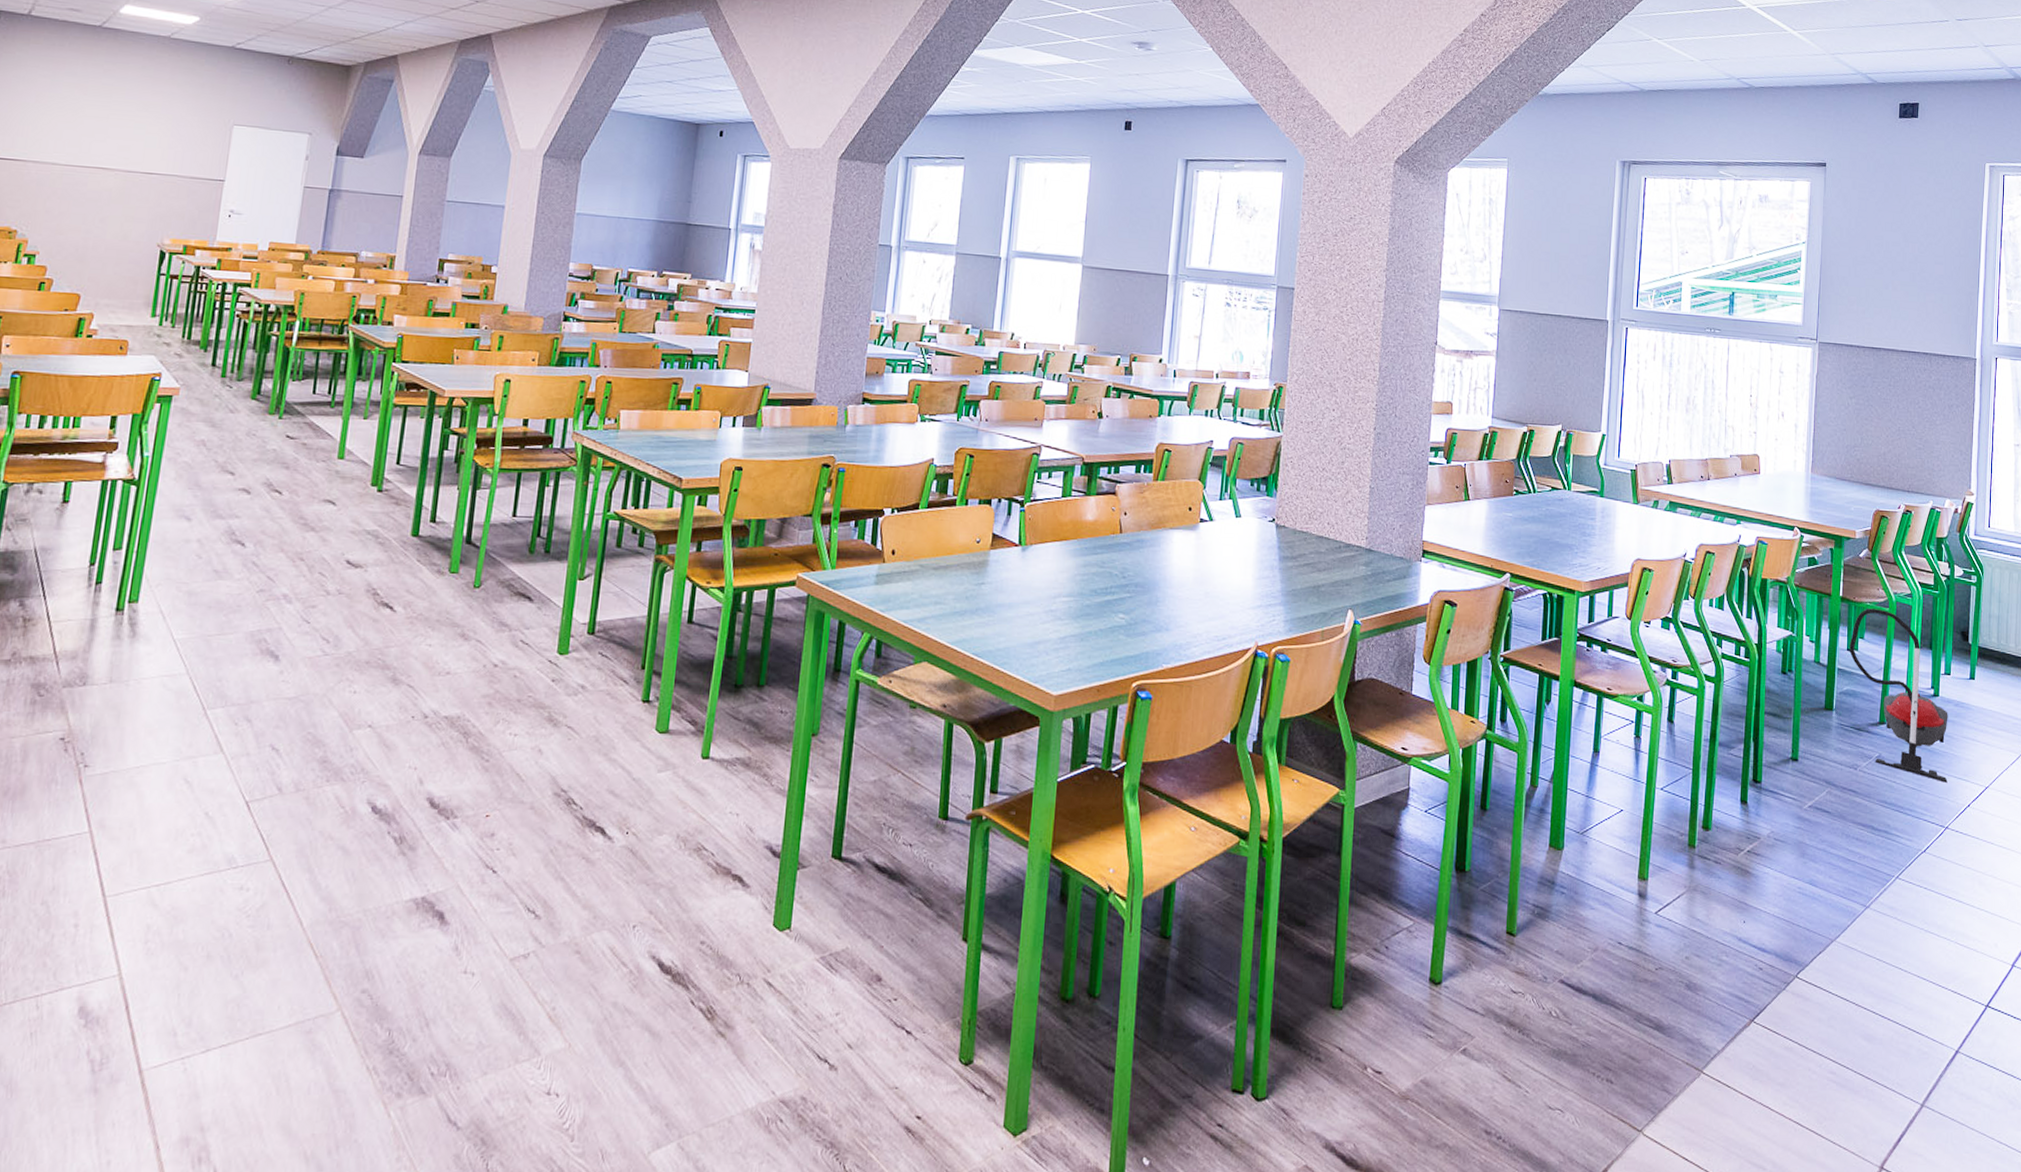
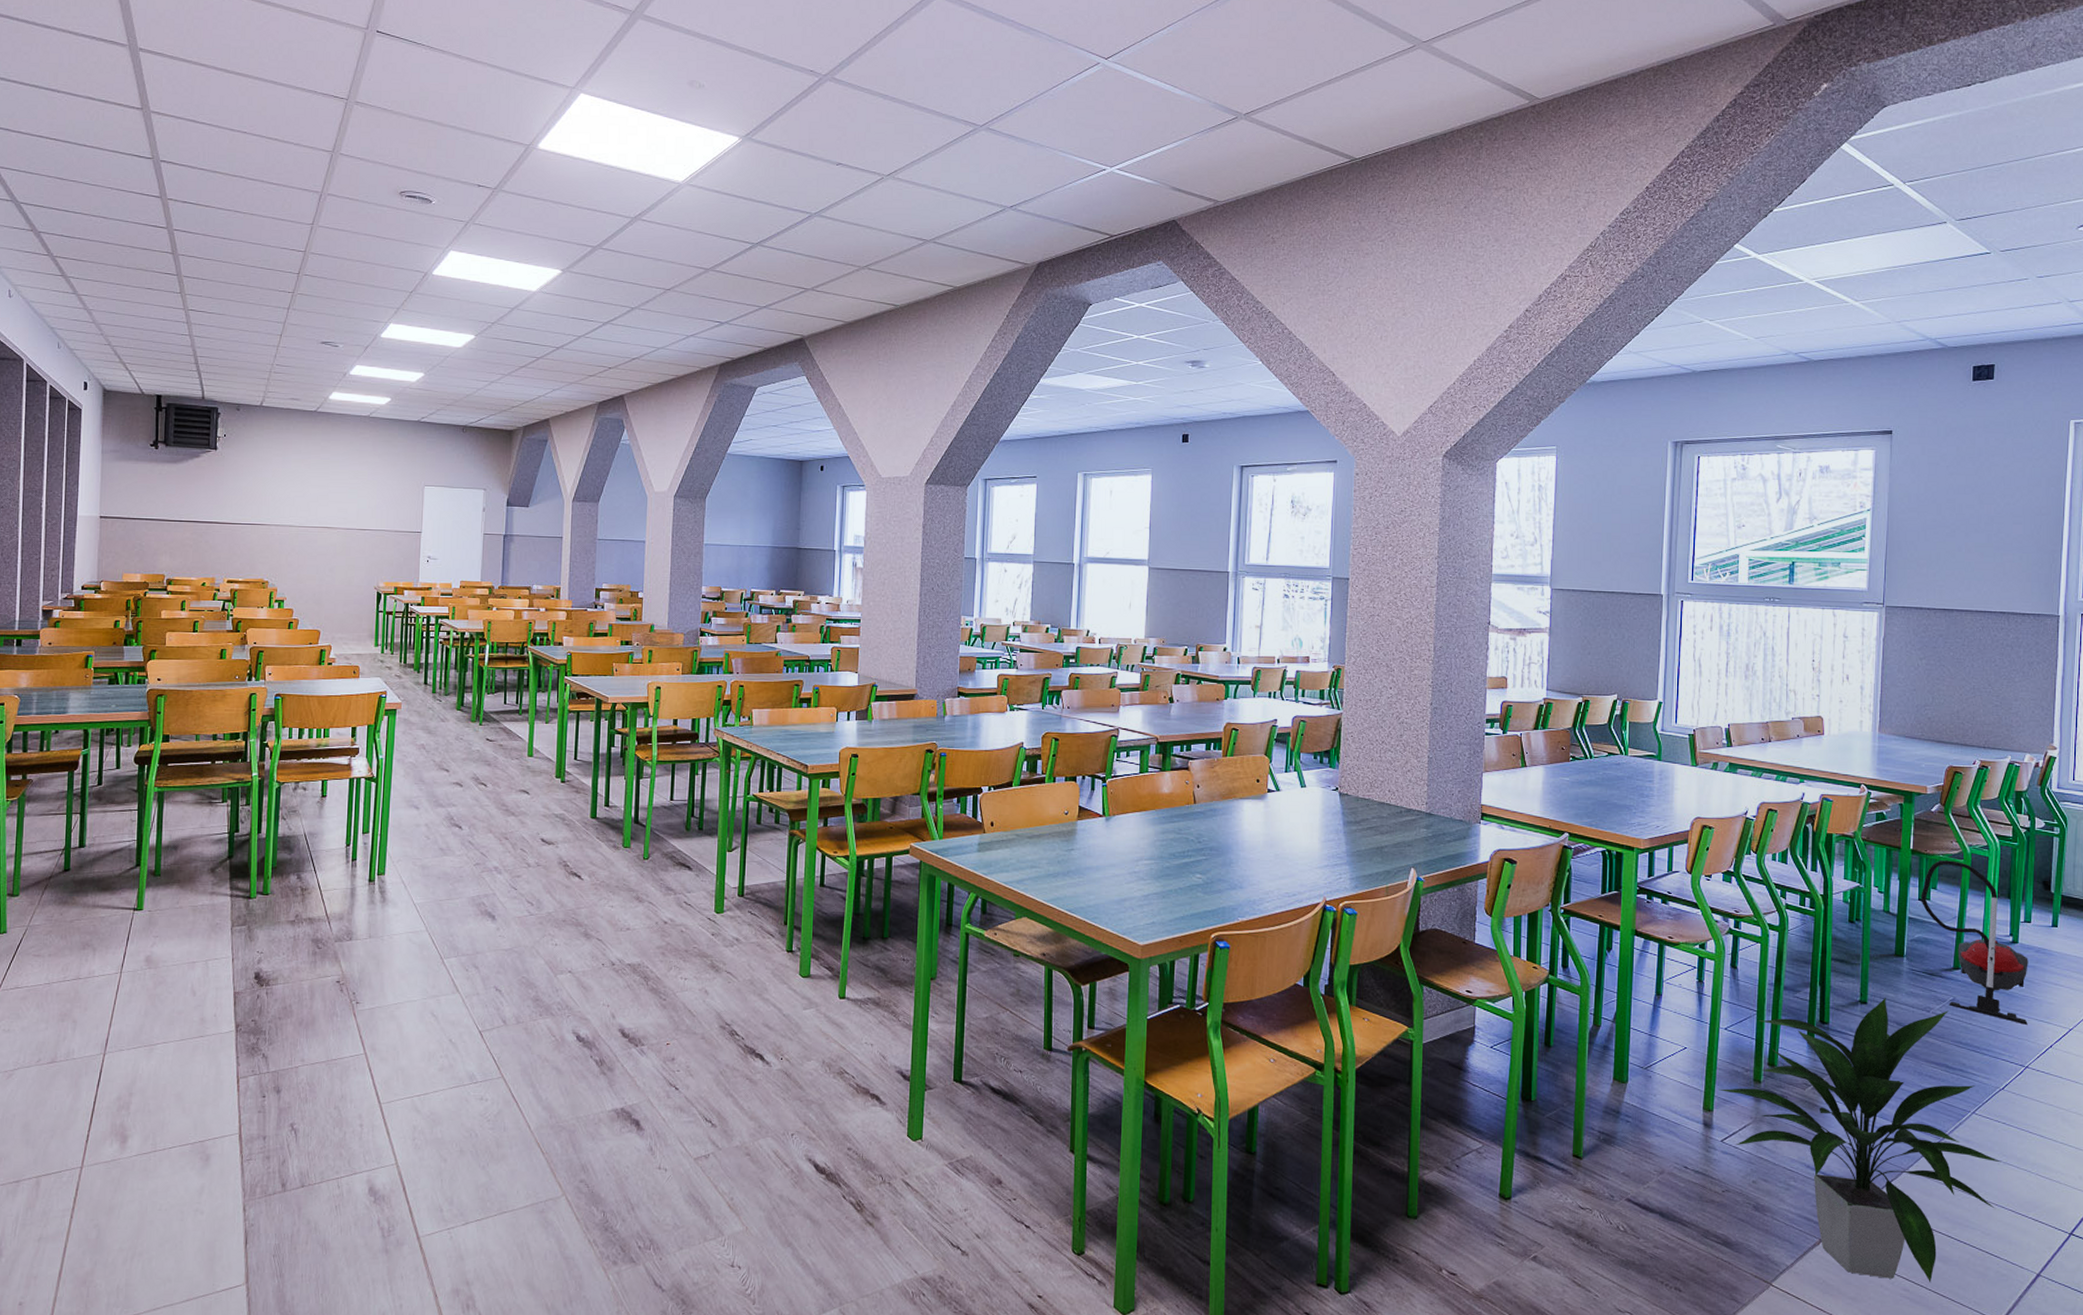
indoor plant: none [1654,755,1923,1063] -> present [1719,998,2001,1282]

